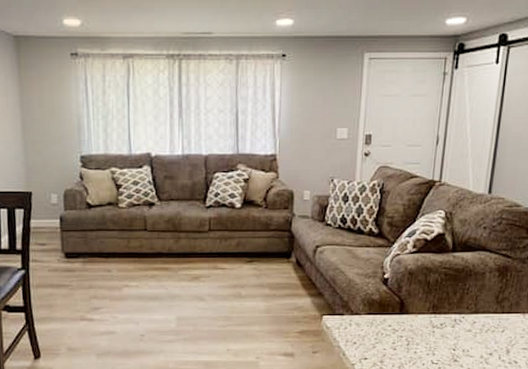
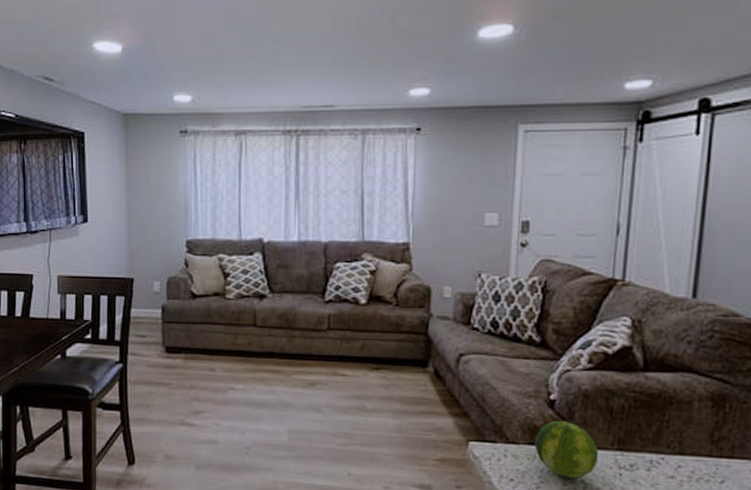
fruit: none [372,294,419,338] -> present [534,420,599,479]

